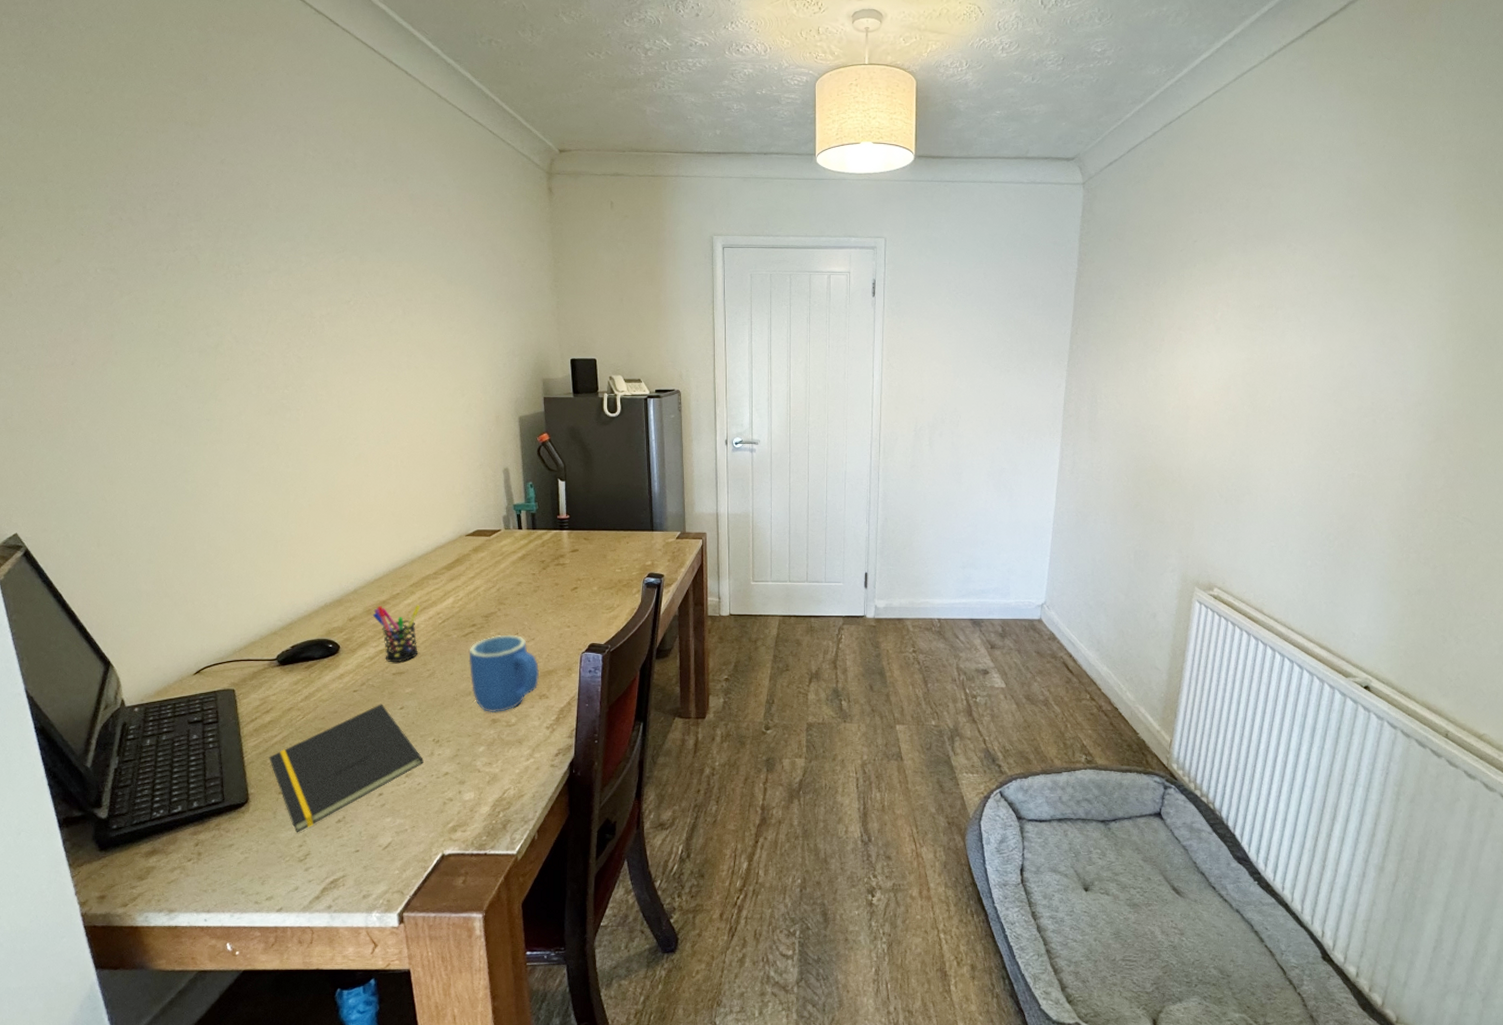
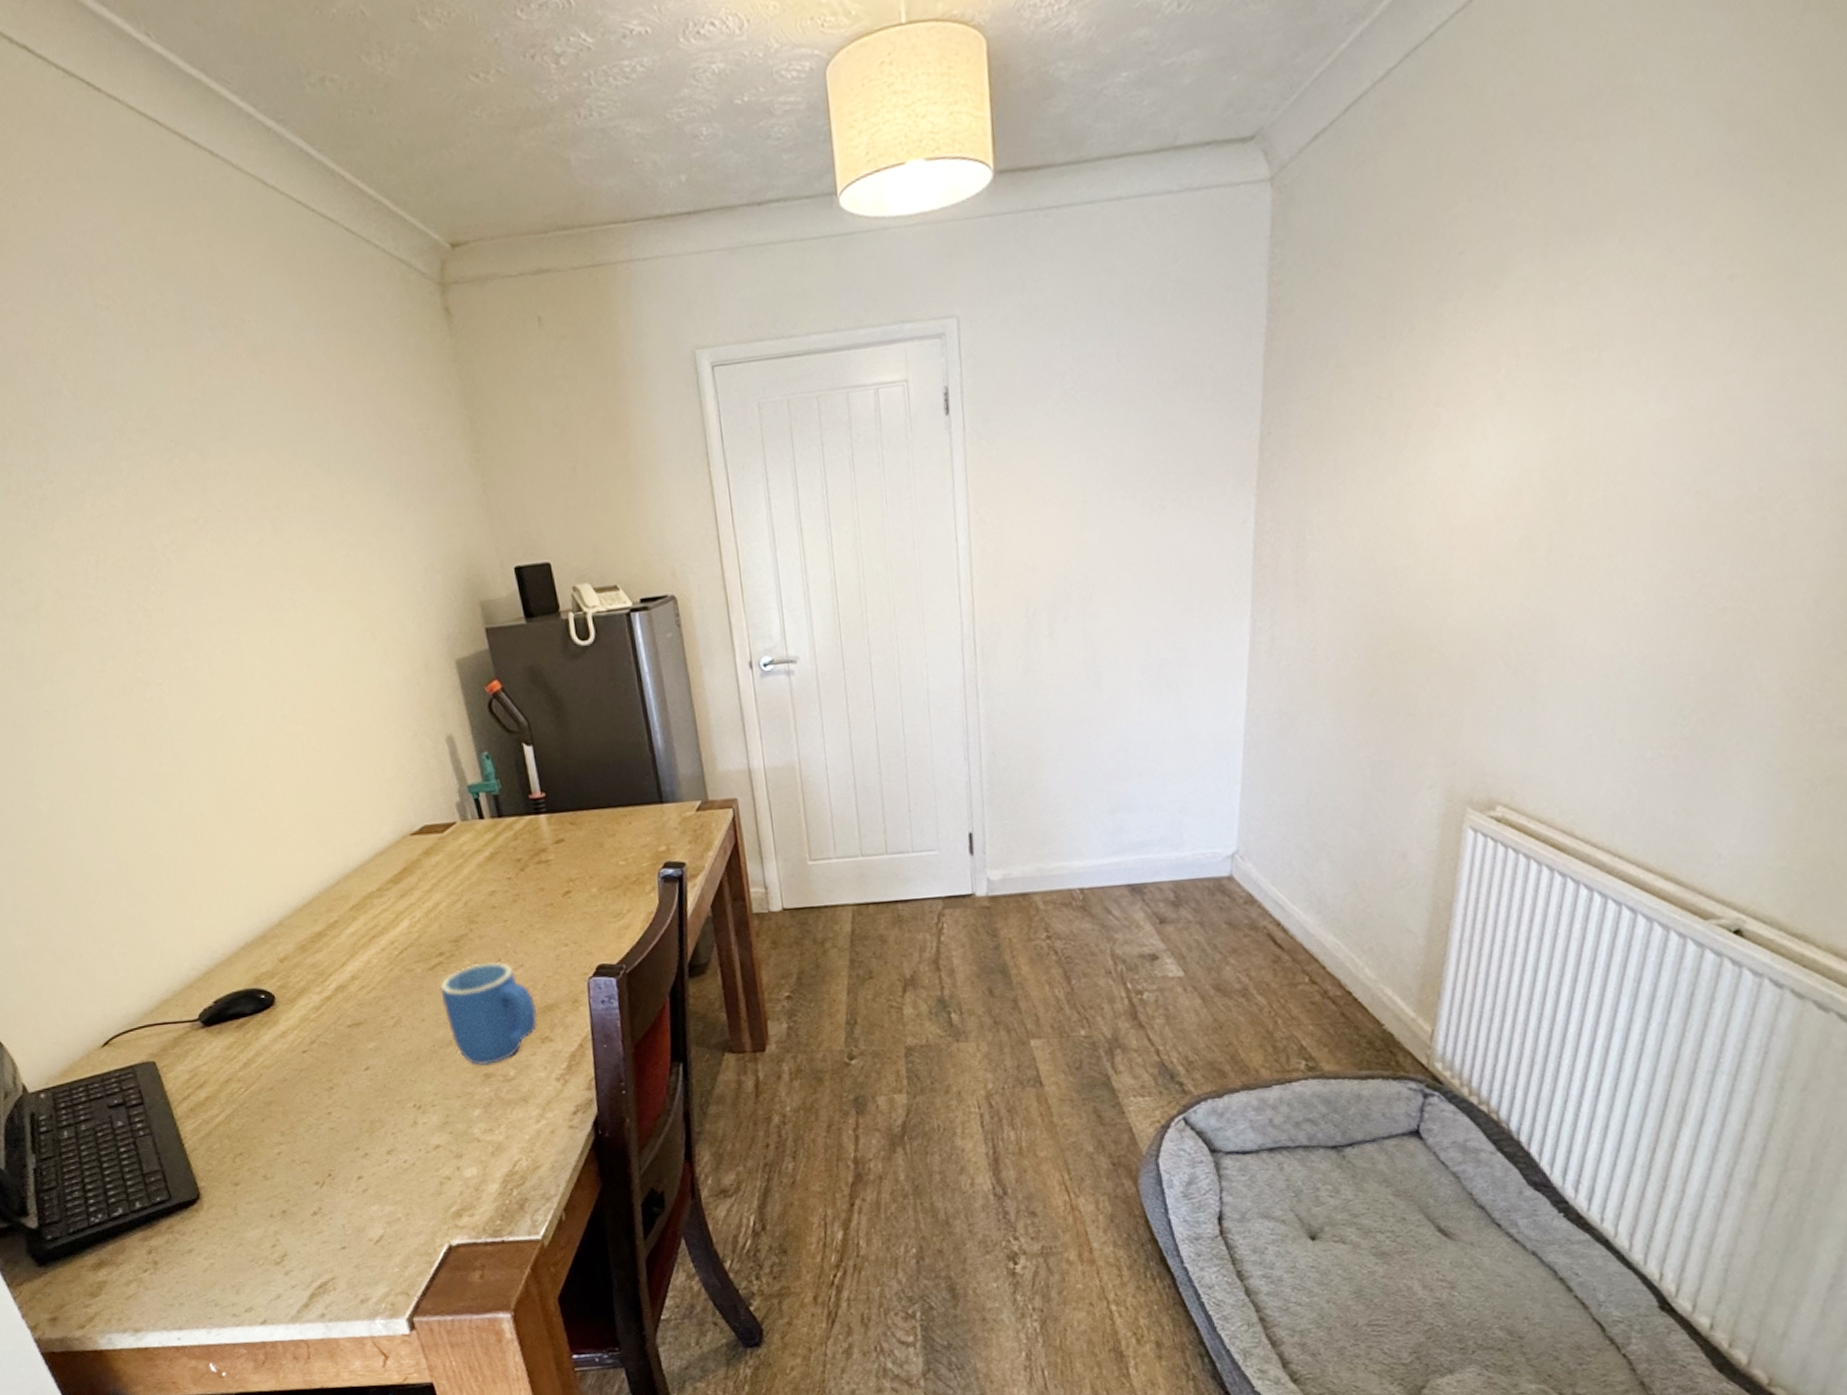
notepad: present [269,704,424,833] -> none [214,1065,406,1231]
pen holder: present [372,605,421,663] -> none [308,933,376,1012]

